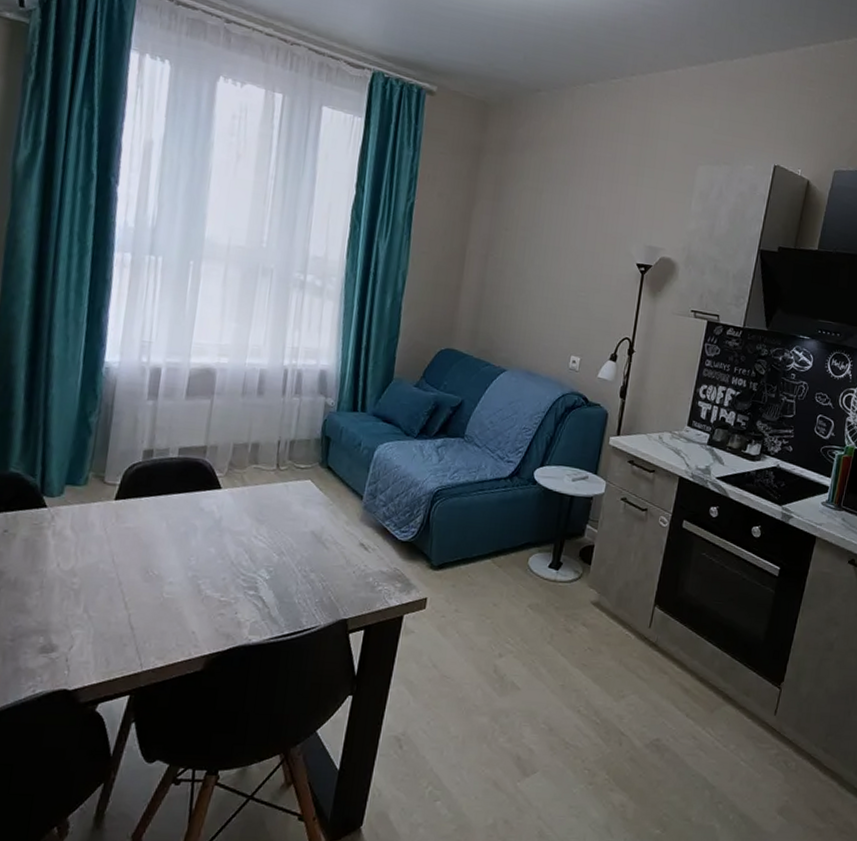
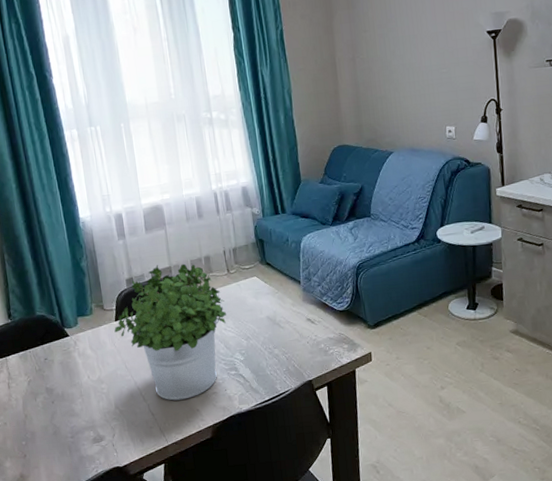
potted plant: none [110,440,264,616] -> present [114,263,227,401]

